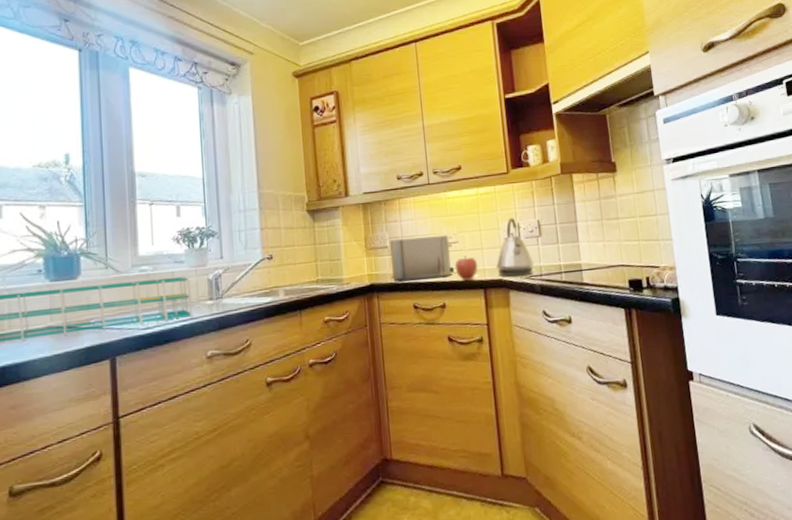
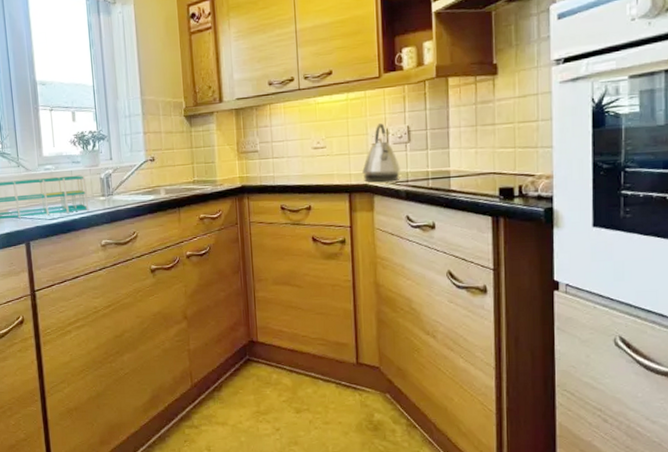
toaster: present [389,235,455,282] -> none [259,140,321,185]
fruit: present [454,256,478,281] -> none [321,161,344,185]

